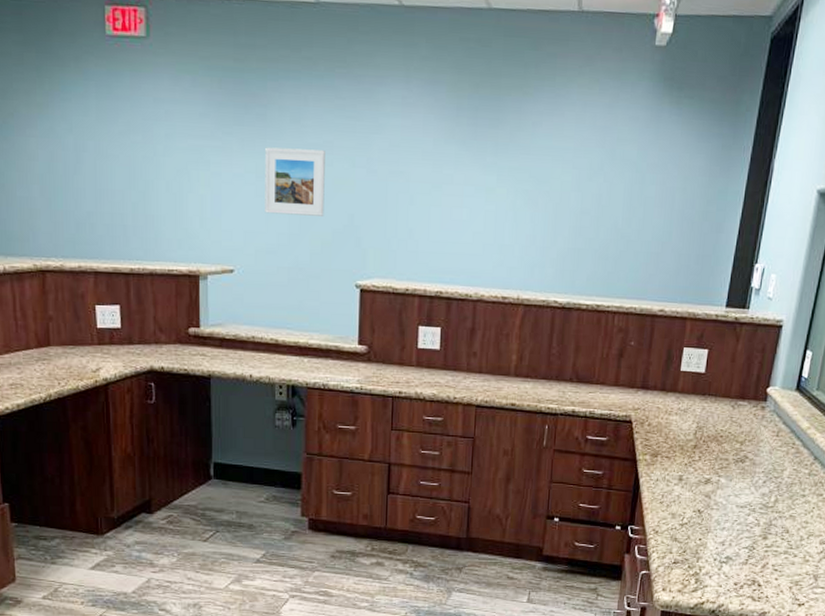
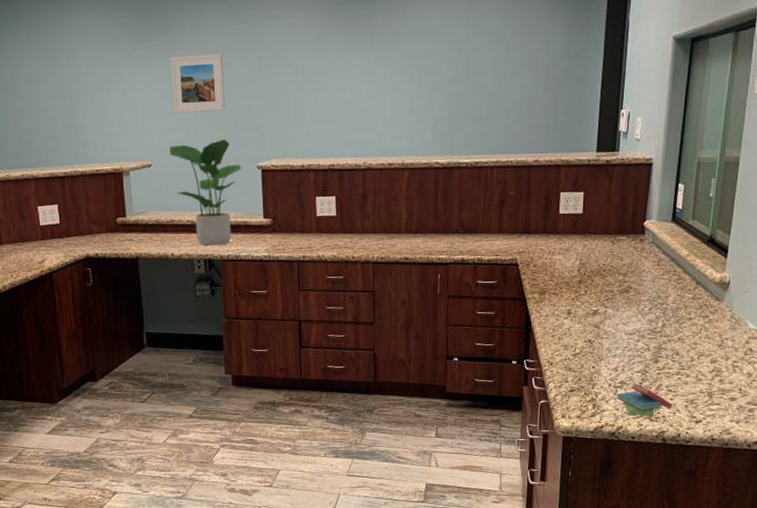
potted plant: none [256,250,338,370] -> present [169,139,242,246]
sticky notes: none [720,559,777,596] -> present [617,383,673,416]

